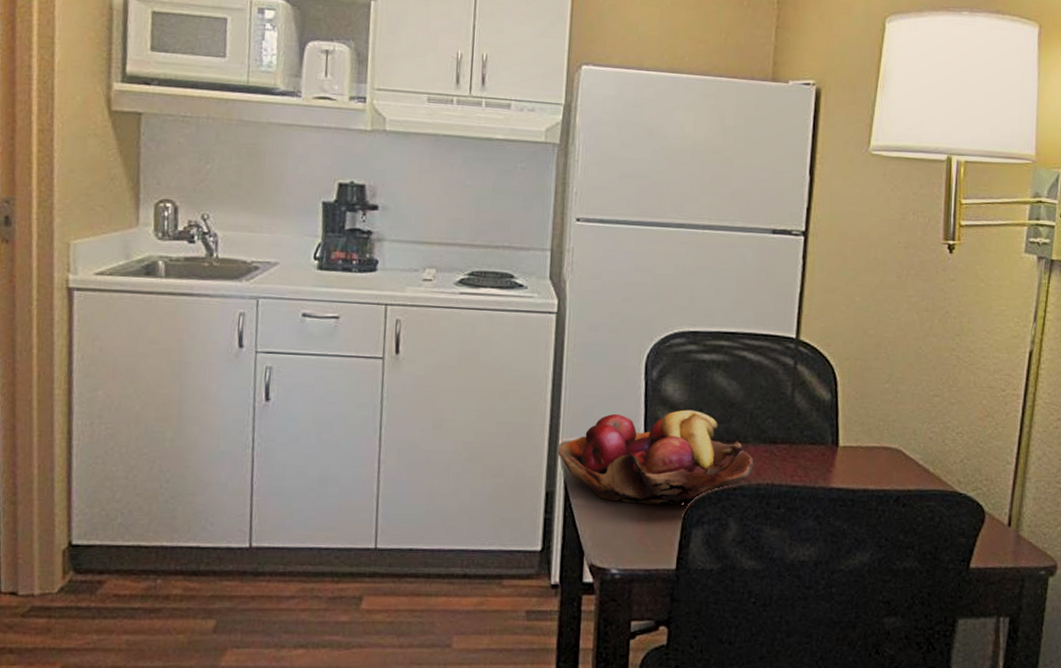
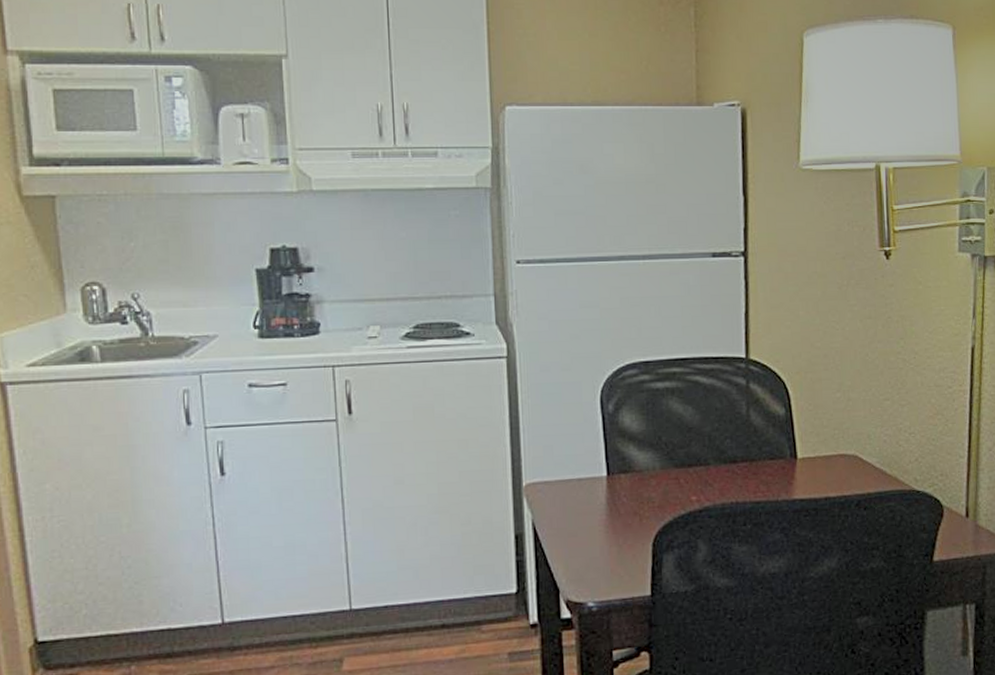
fruit basket: present [557,409,753,506] -> none [522,438,716,537]

